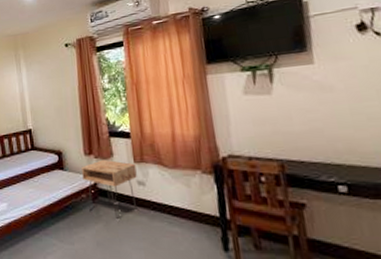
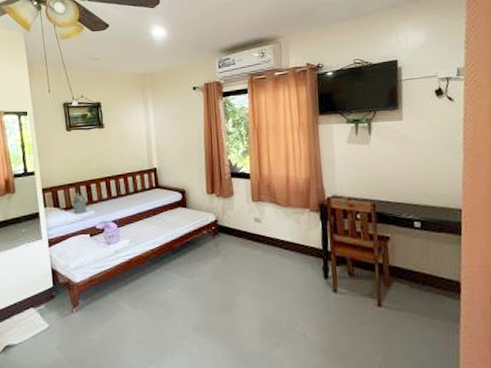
nightstand: present [82,159,138,219] -> none [204,198,254,253]

